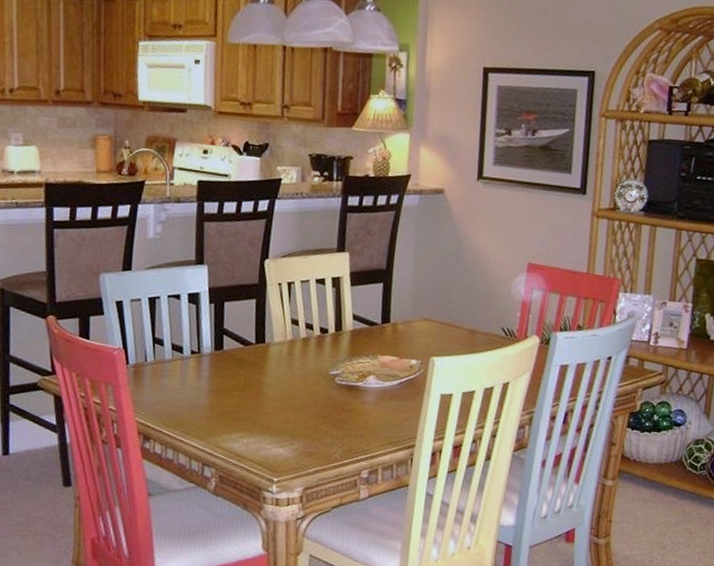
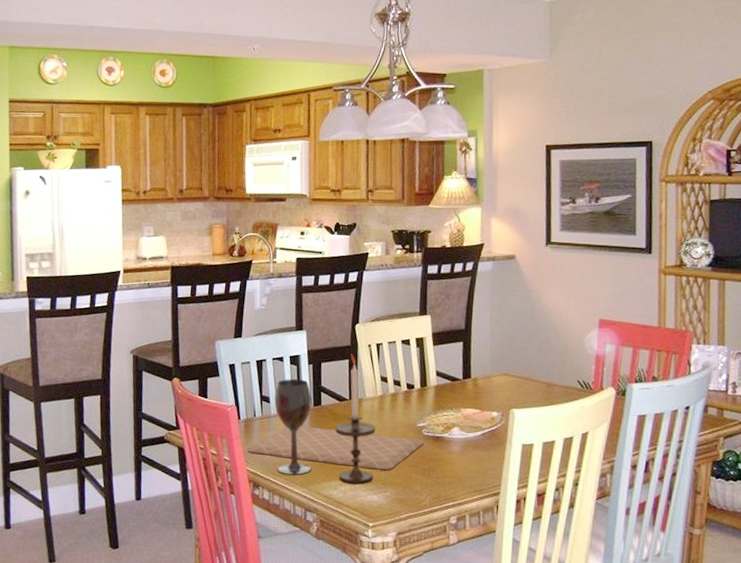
placemat: none [136,372,337,422] -> present [246,426,424,471]
wine glass: none [169,319,213,427] -> present [274,378,312,475]
candlestick: none [238,293,285,437] -> present [335,354,376,485]

